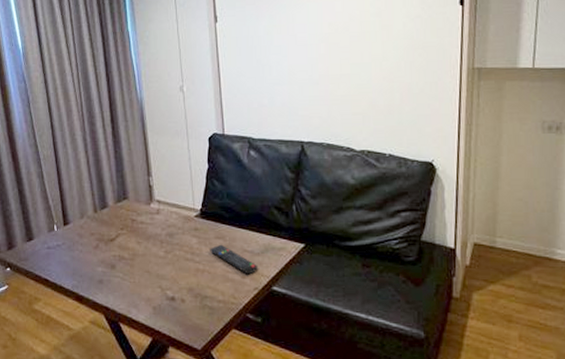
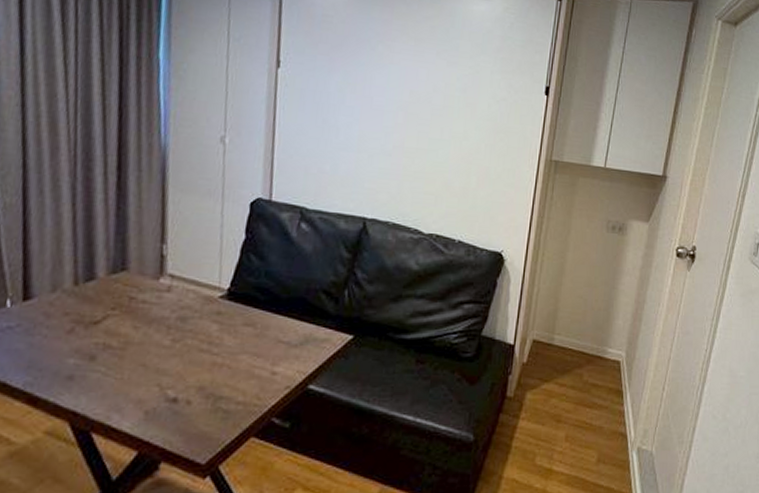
remote control: present [210,244,258,274] -> none [234,332,294,369]

